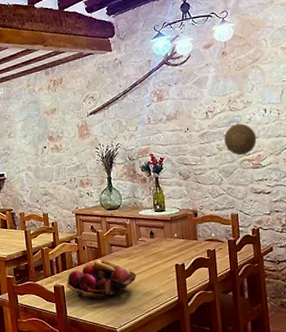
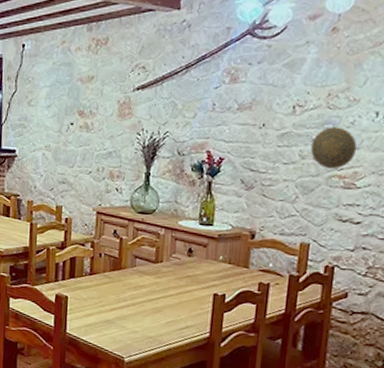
fruit basket: present [66,260,137,300] -> none [71,272,161,321]

